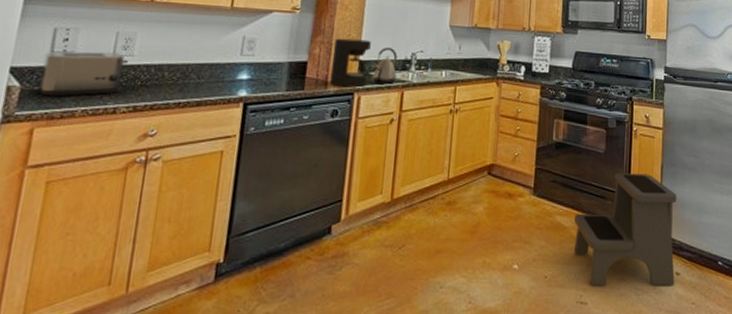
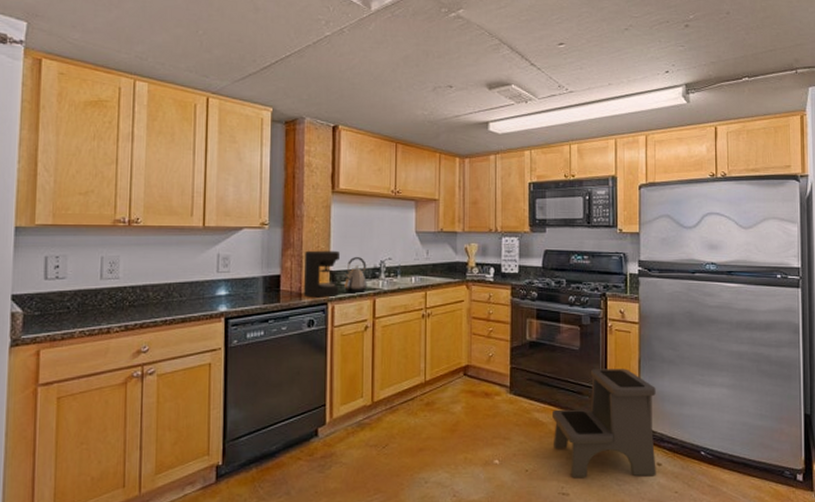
toaster: present [38,51,129,97] -> none [39,276,116,320]

